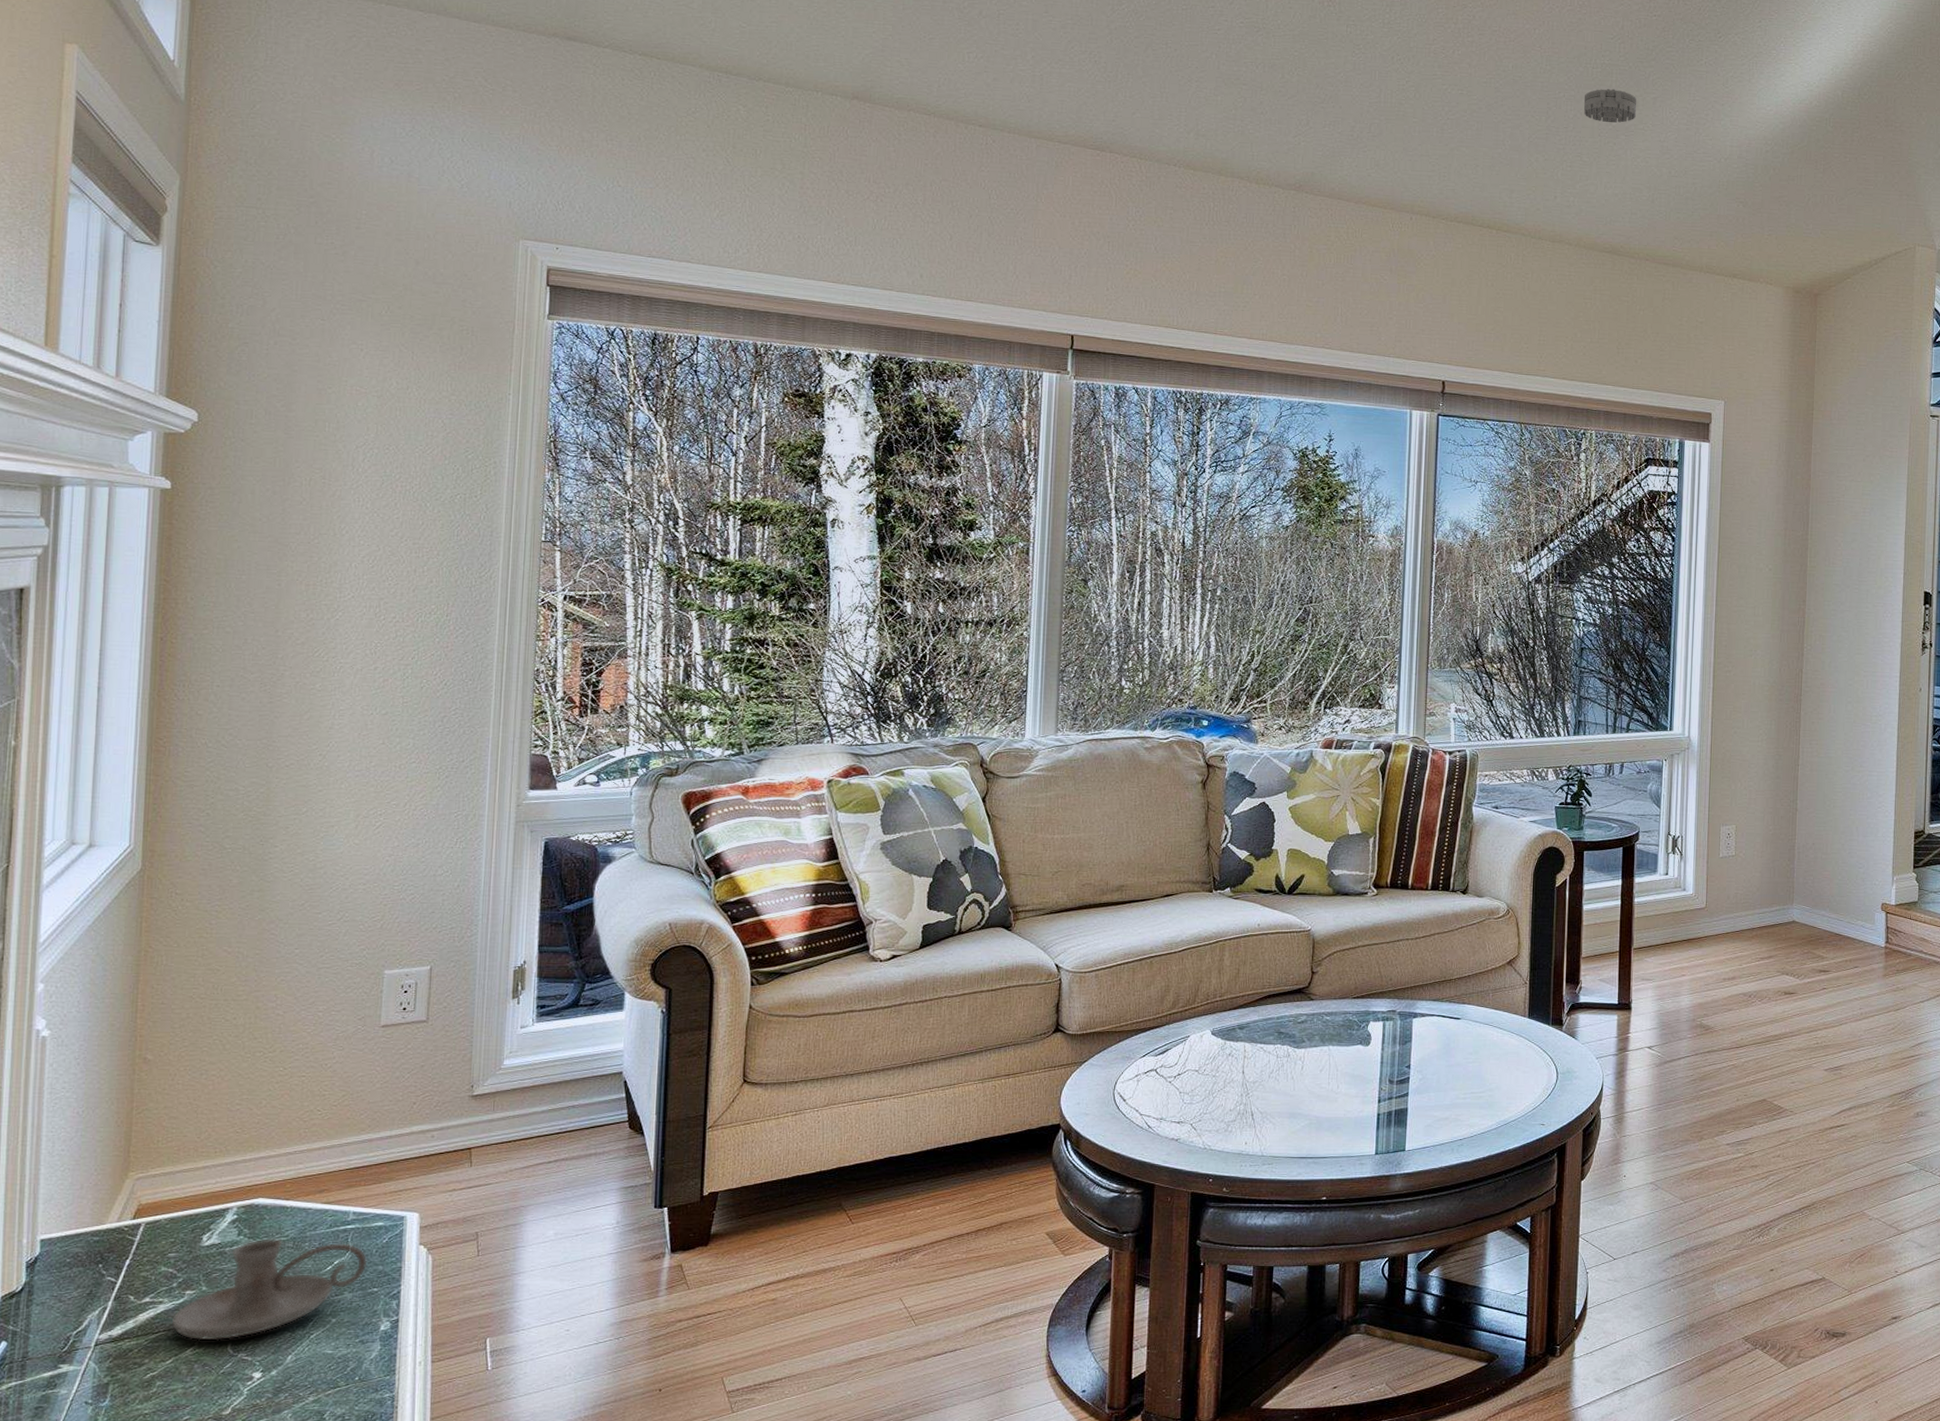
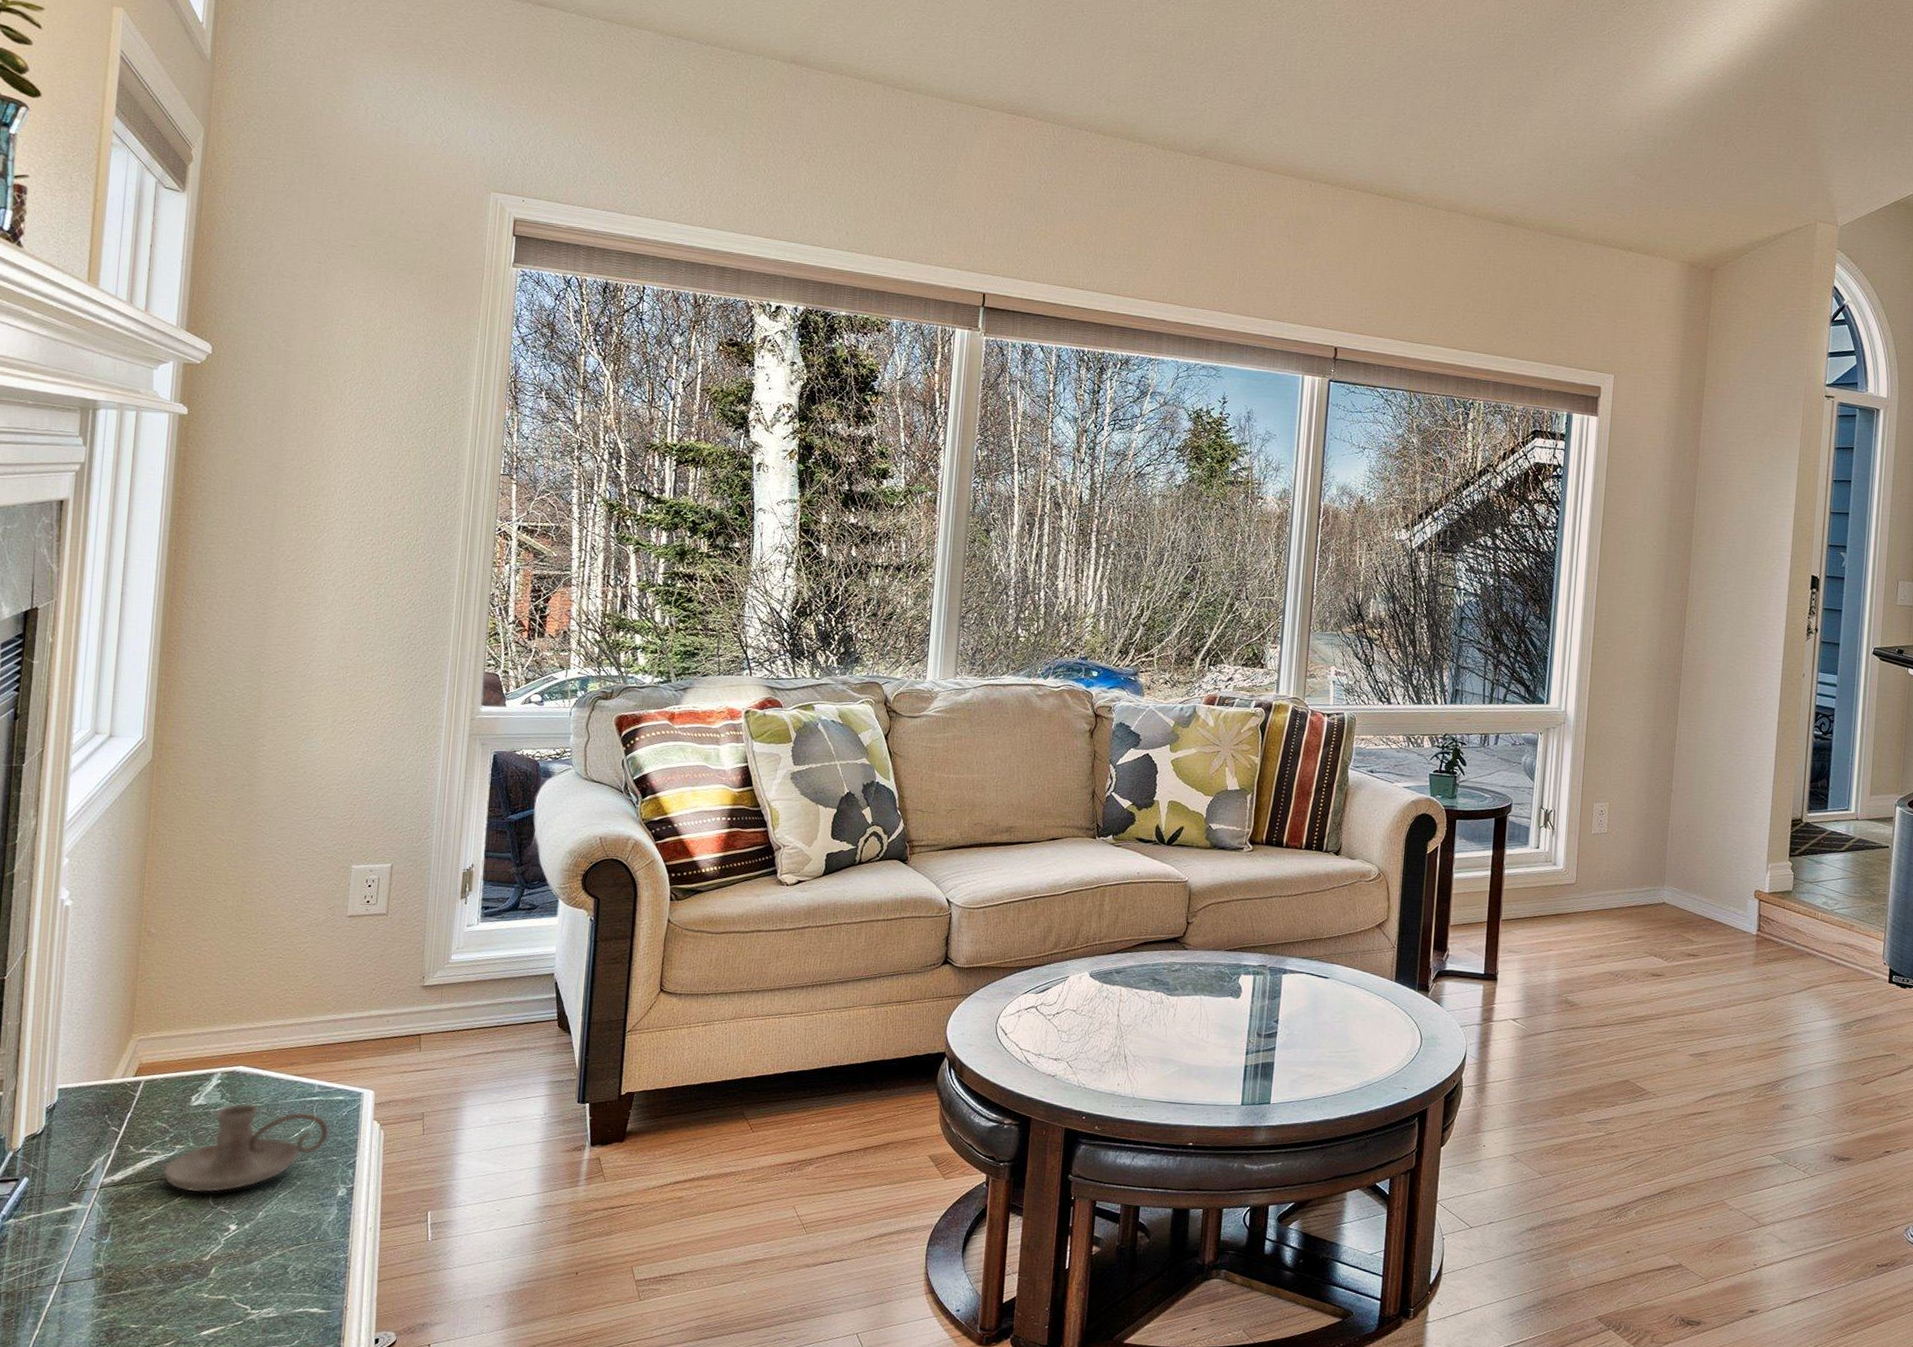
smoke detector: present [1583,88,1637,123] -> none [1484,58,1538,93]

